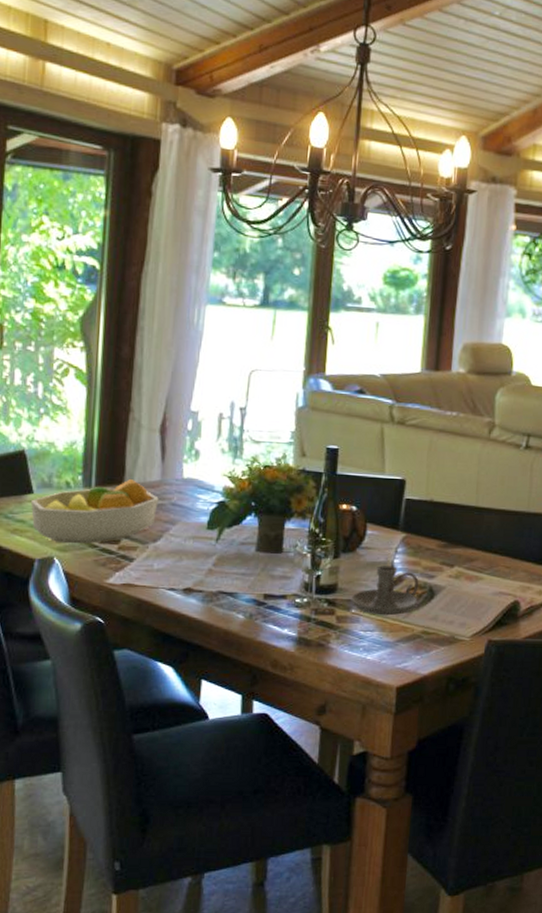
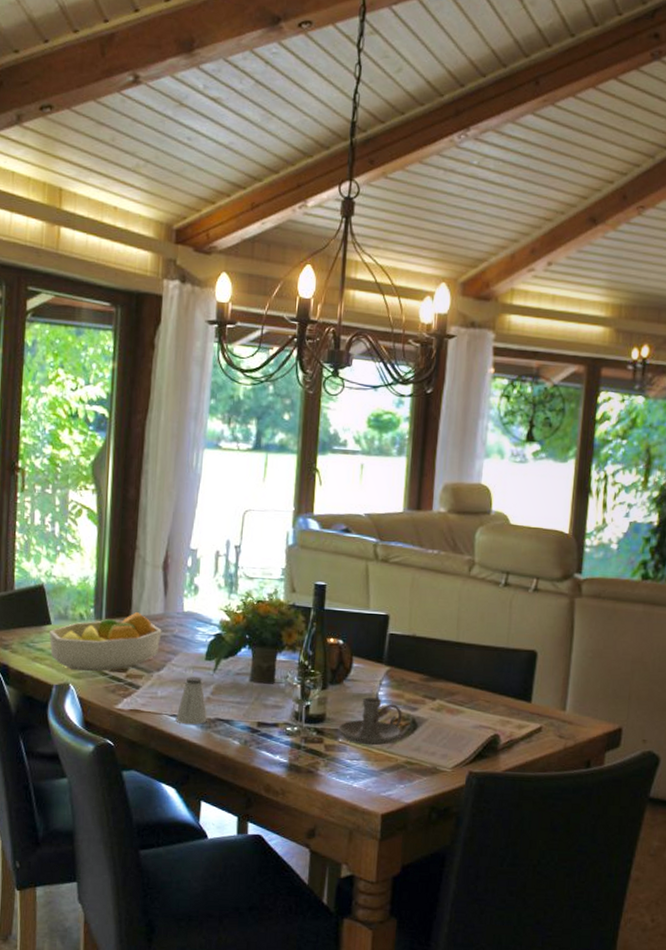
saltshaker: none [173,547,209,599] -> present [175,677,207,725]

